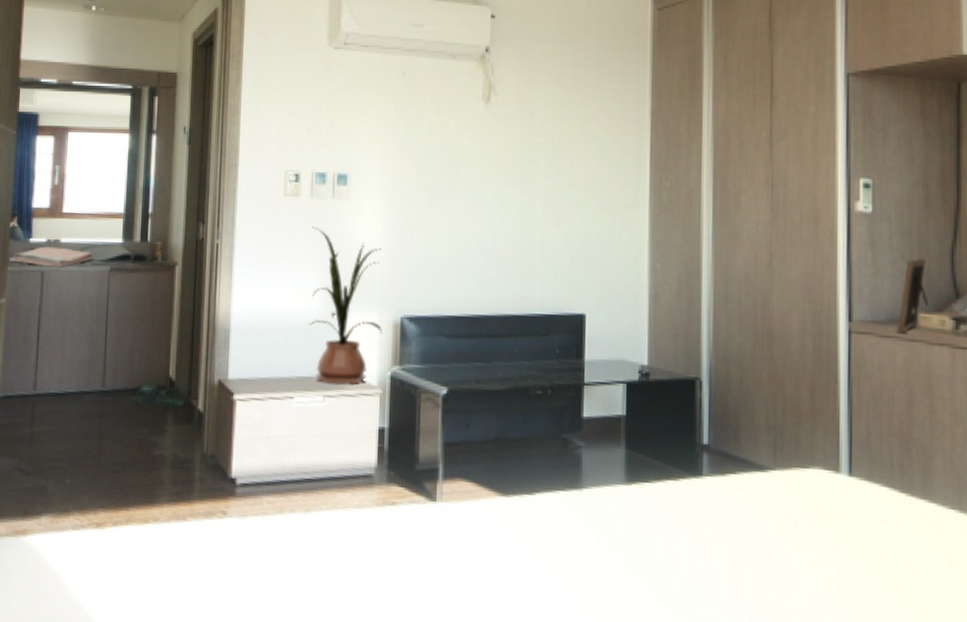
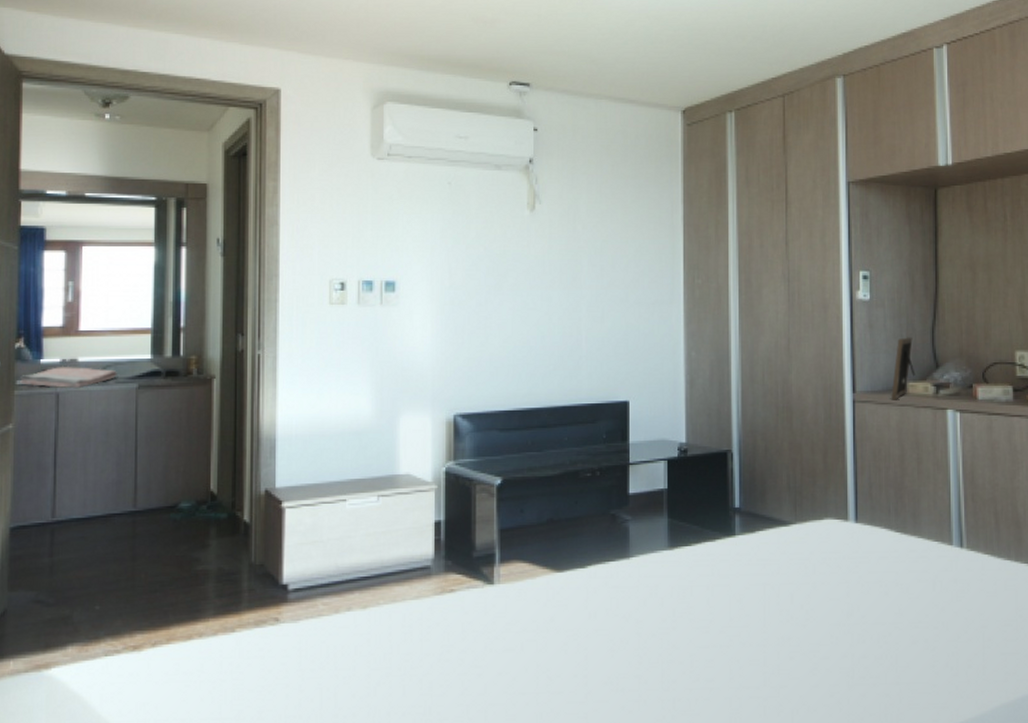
house plant: present [310,226,382,386] -> none [360,333,435,485]

